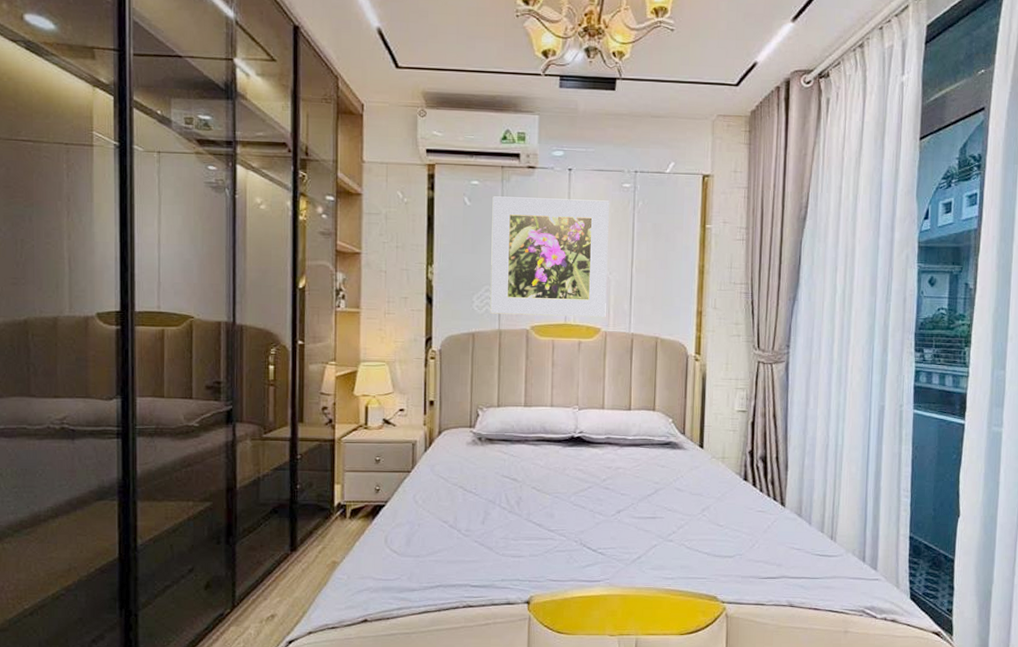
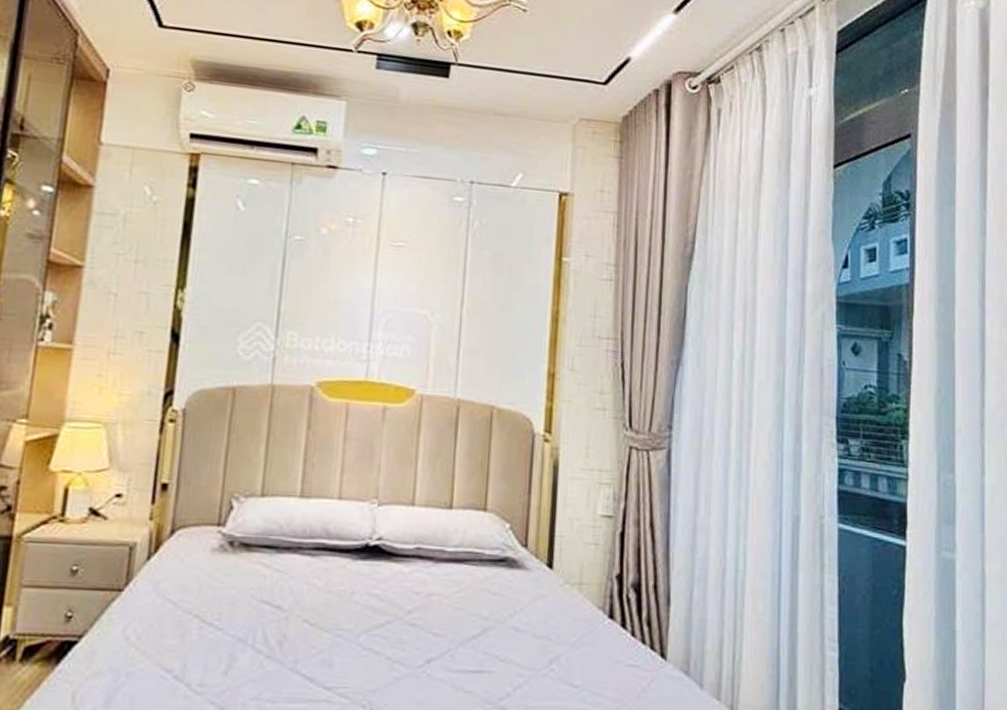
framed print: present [490,196,609,318] -> none [260,201,435,376]

